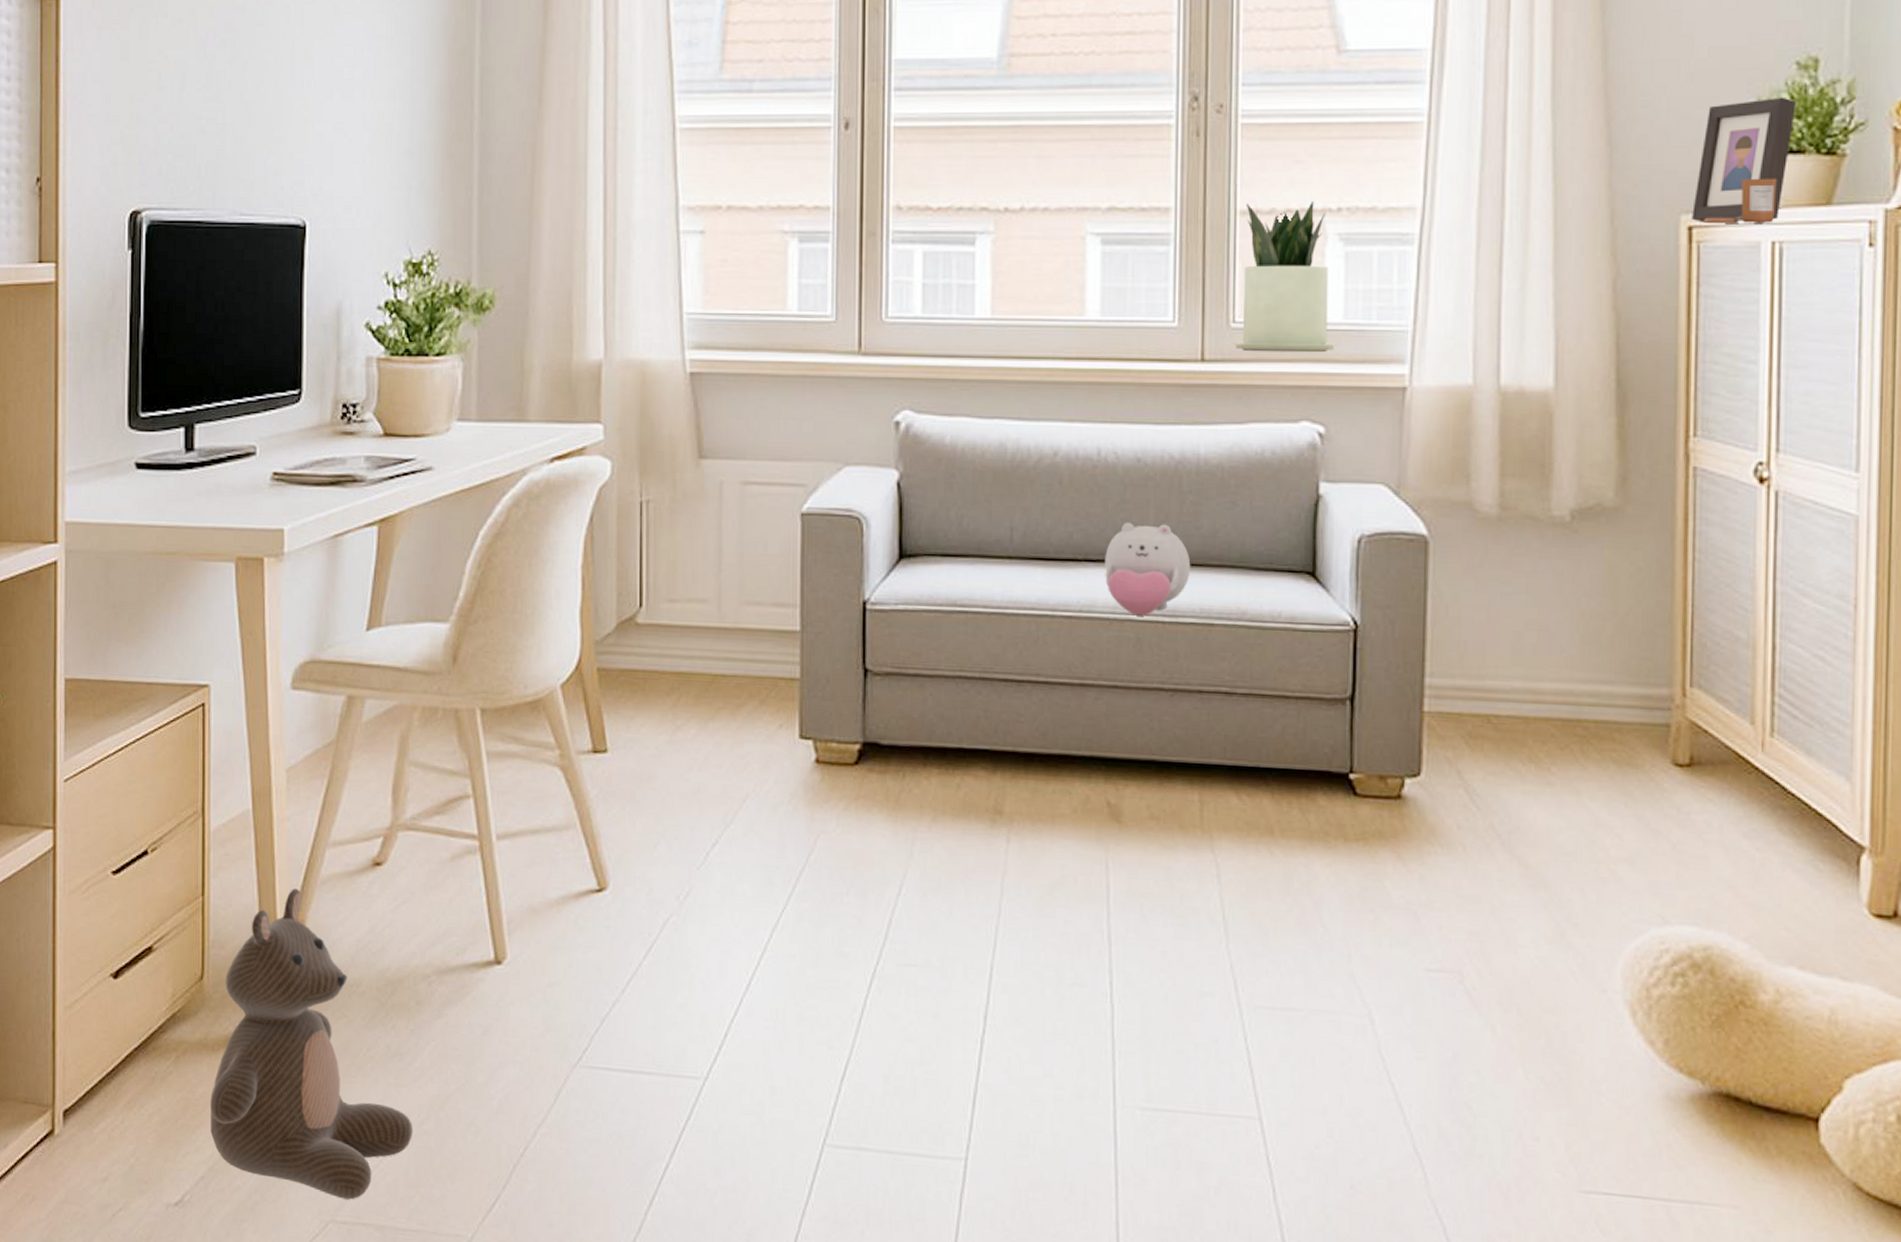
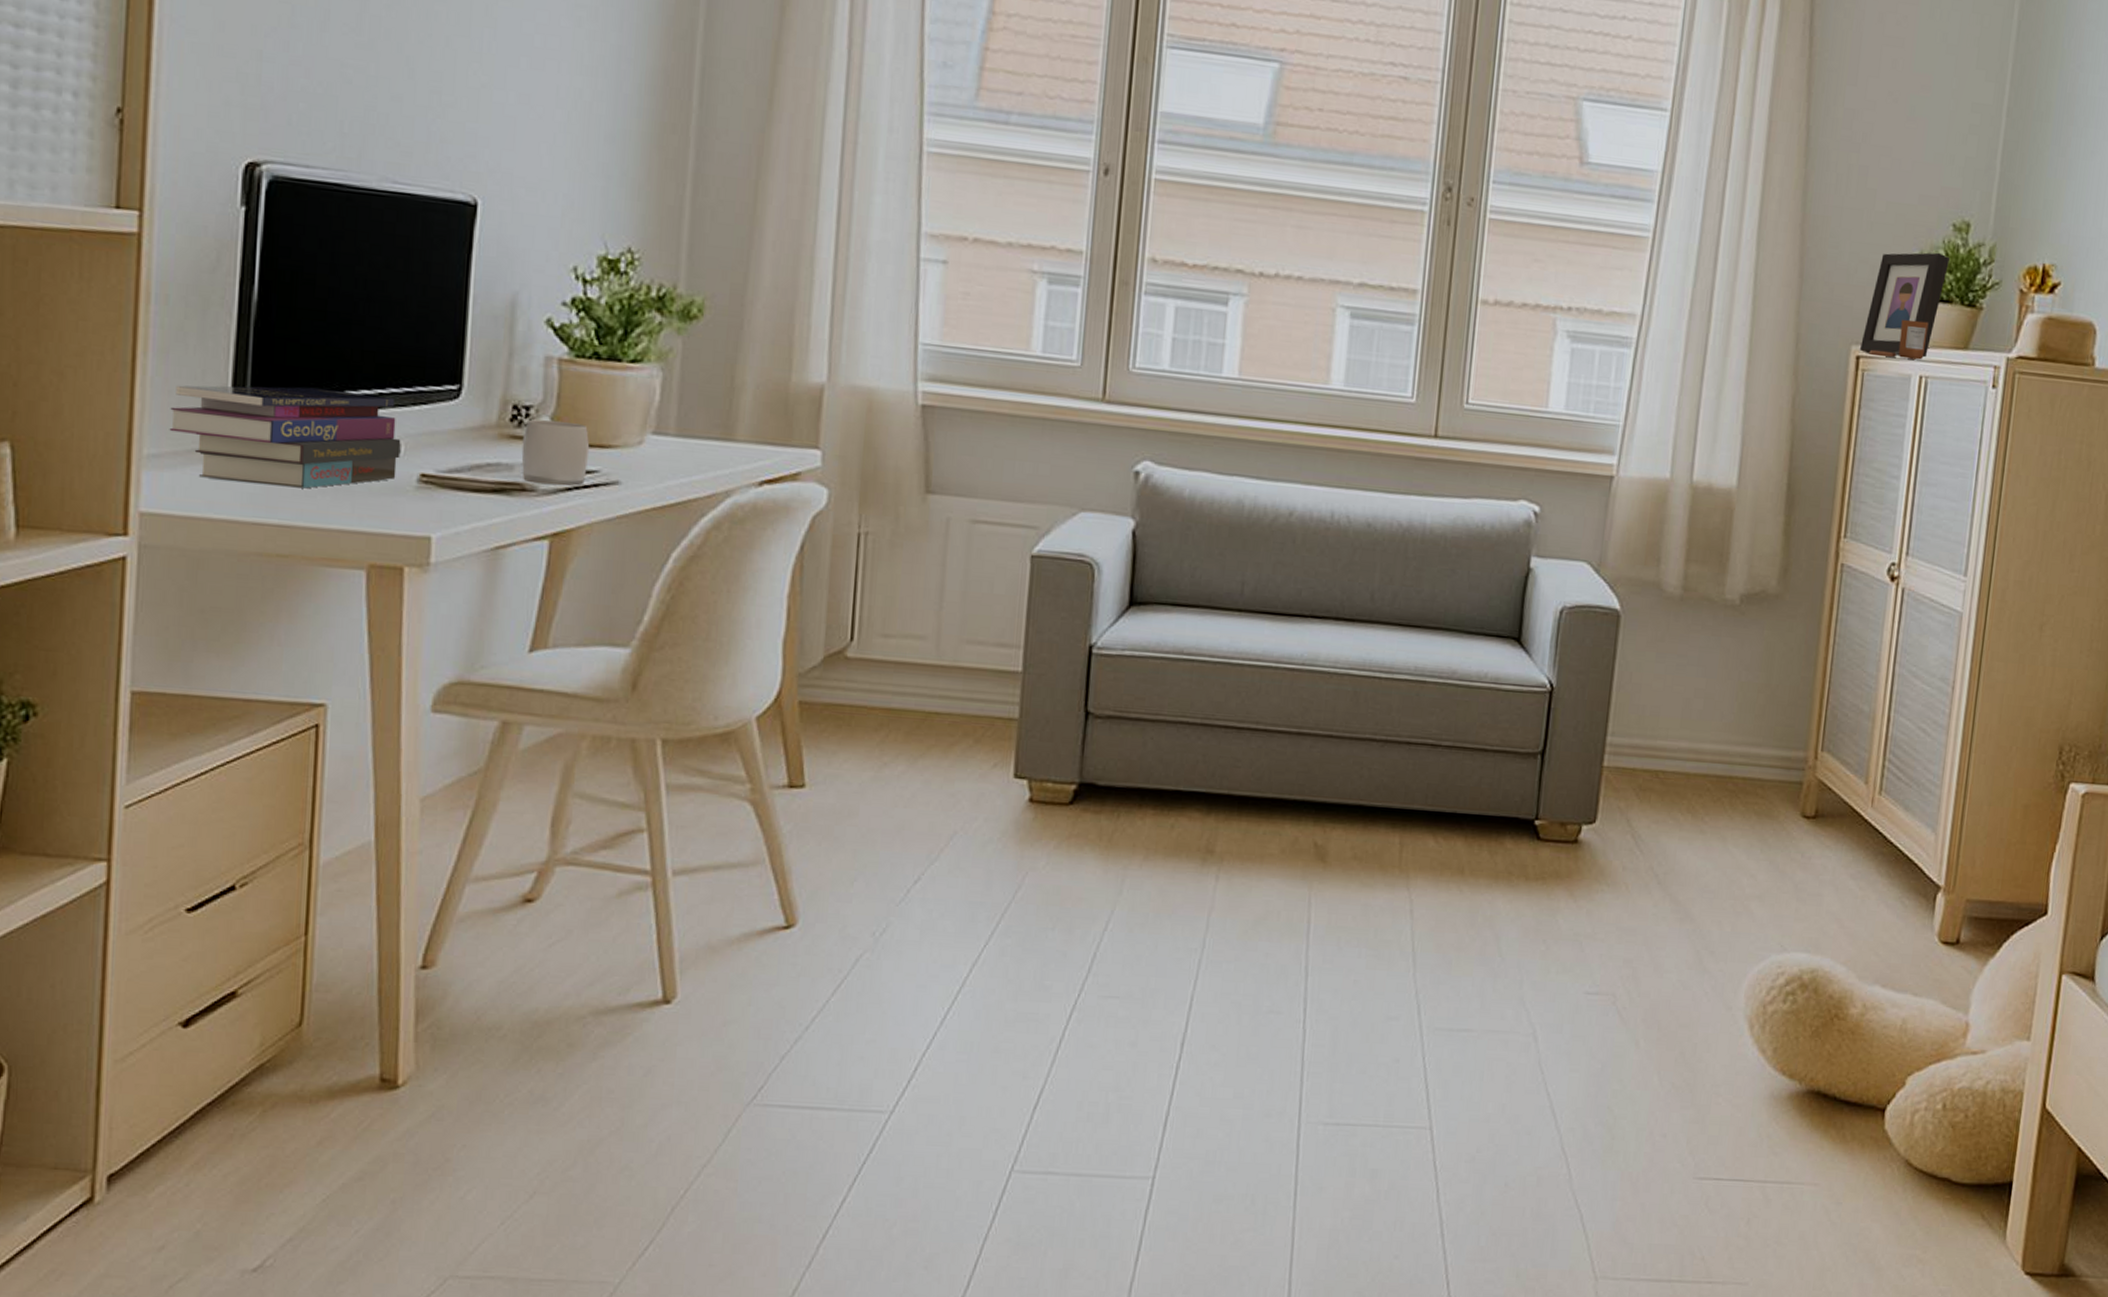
books: none [84,402,257,492] -> present [169,385,401,489]
stuffed bear: present [209,888,413,1200] -> none [303,927,556,1253]
mug: none [351,415,407,475] -> present [521,419,590,487]
plush toy: present [1105,523,1191,616] -> none [1328,583,1410,671]
planter: present [1234,201,1336,353] -> none [1465,293,1558,439]

